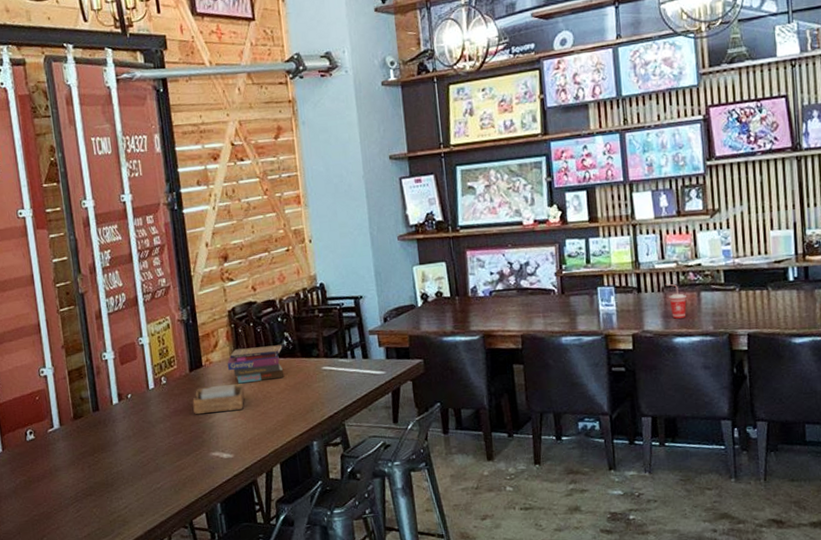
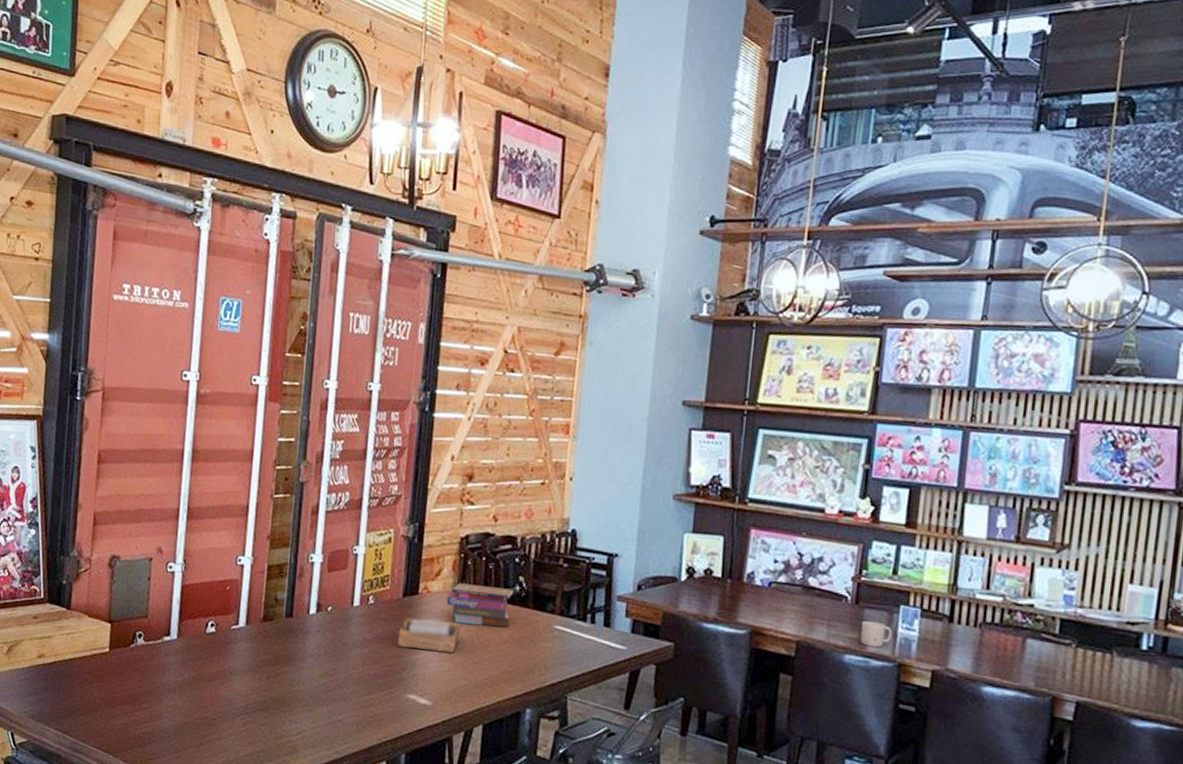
mug: none [569,305,596,327] -> present [860,620,892,648]
beverage cup: present [665,283,687,319] -> none [985,619,1009,665]

